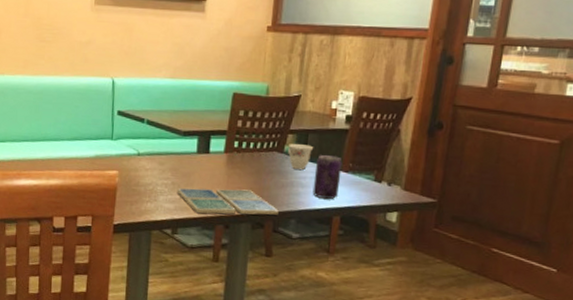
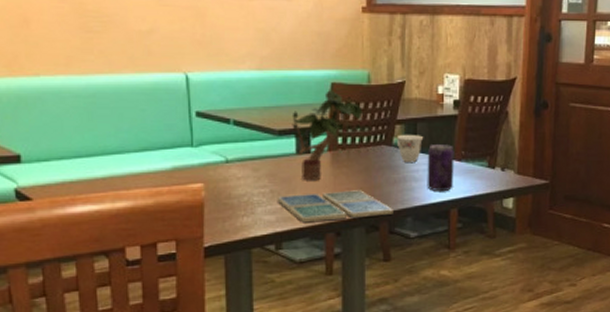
potted plant: none [195,98,259,178] -> present [292,89,363,181]

